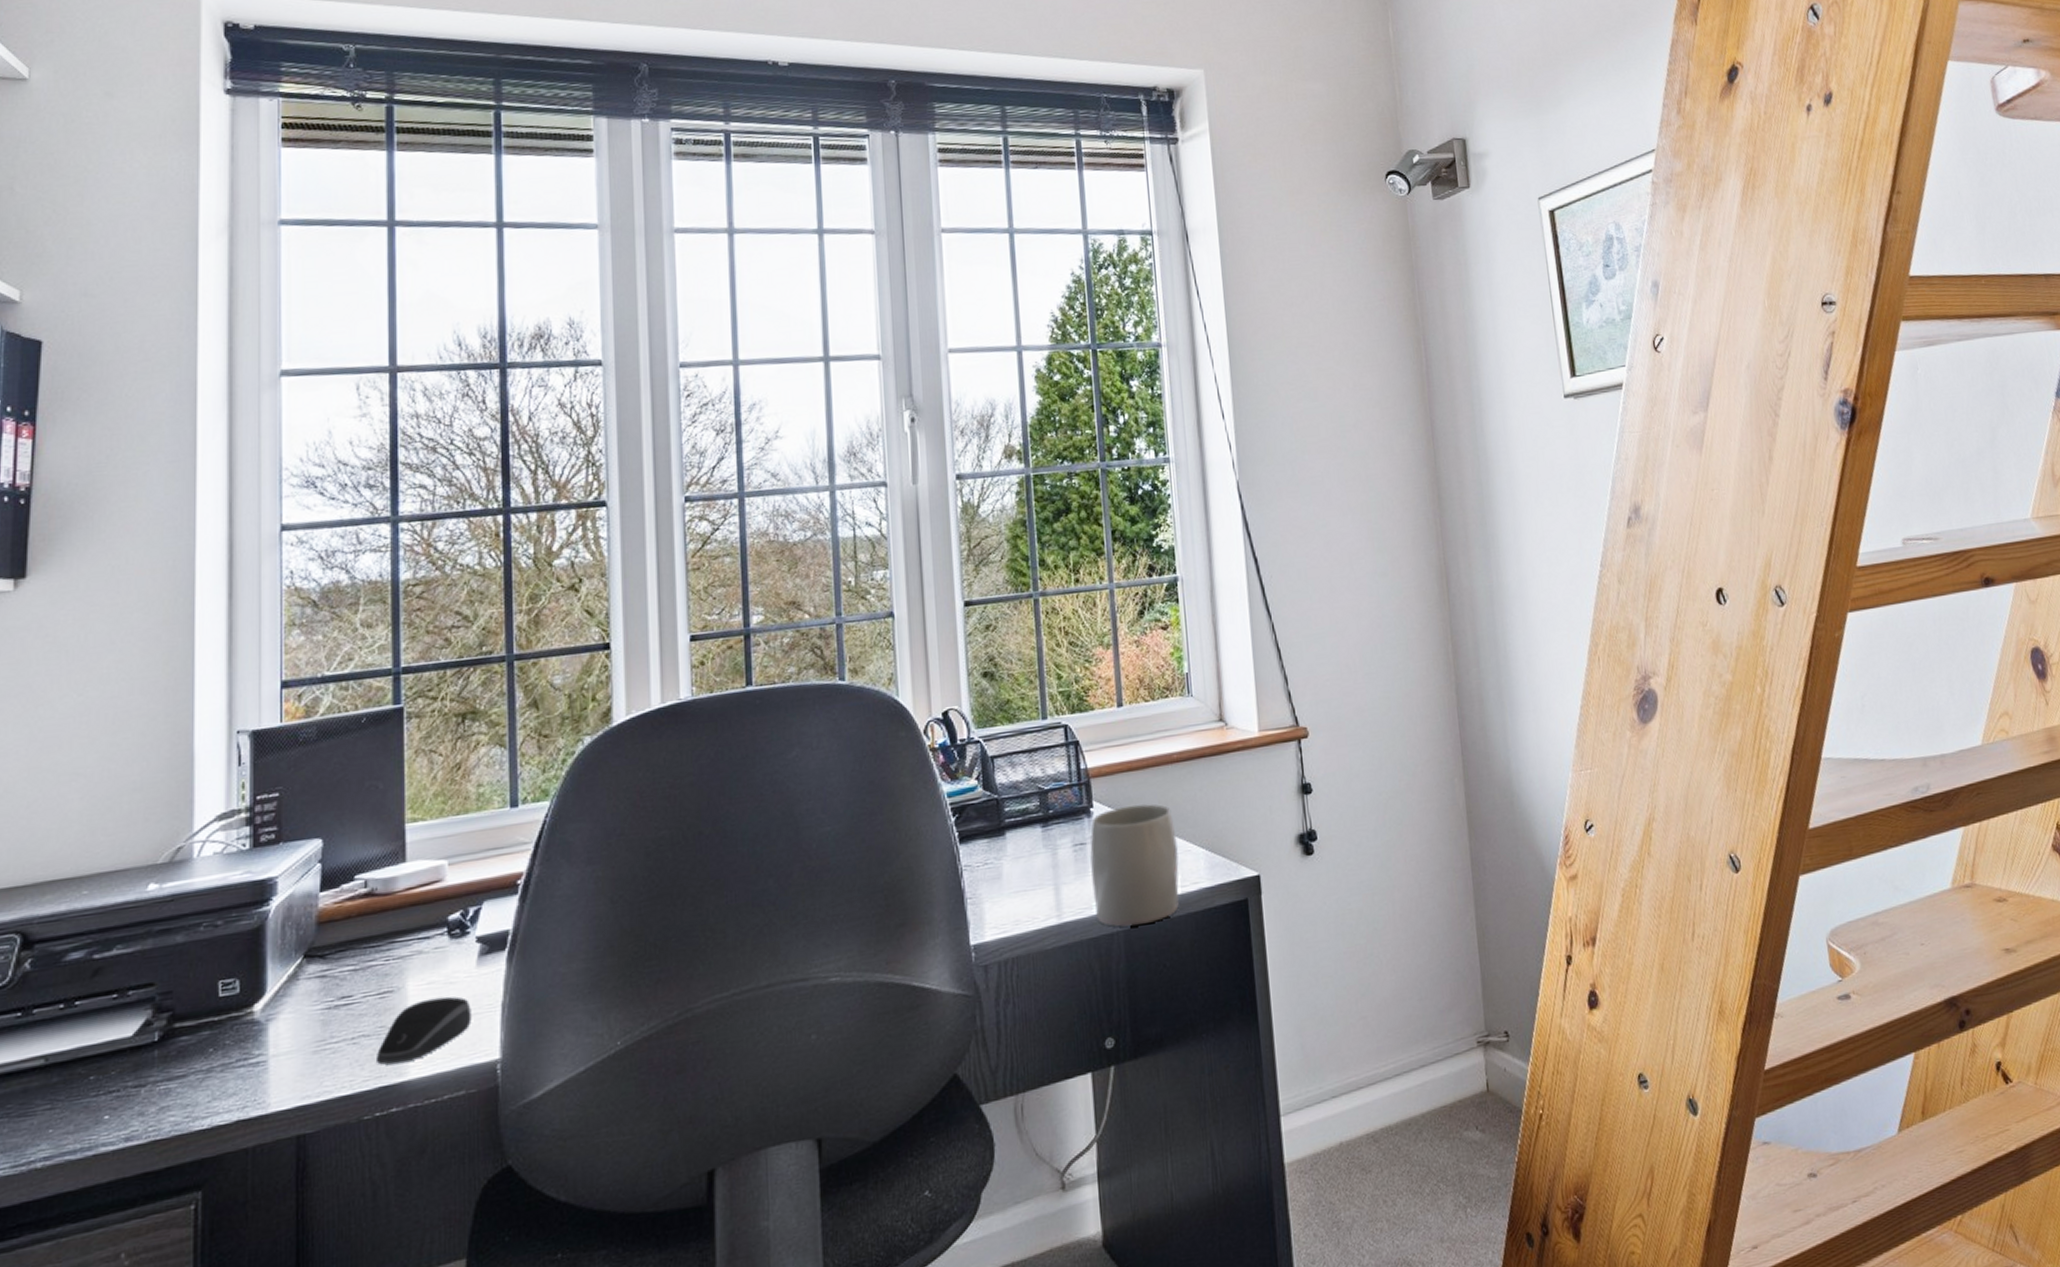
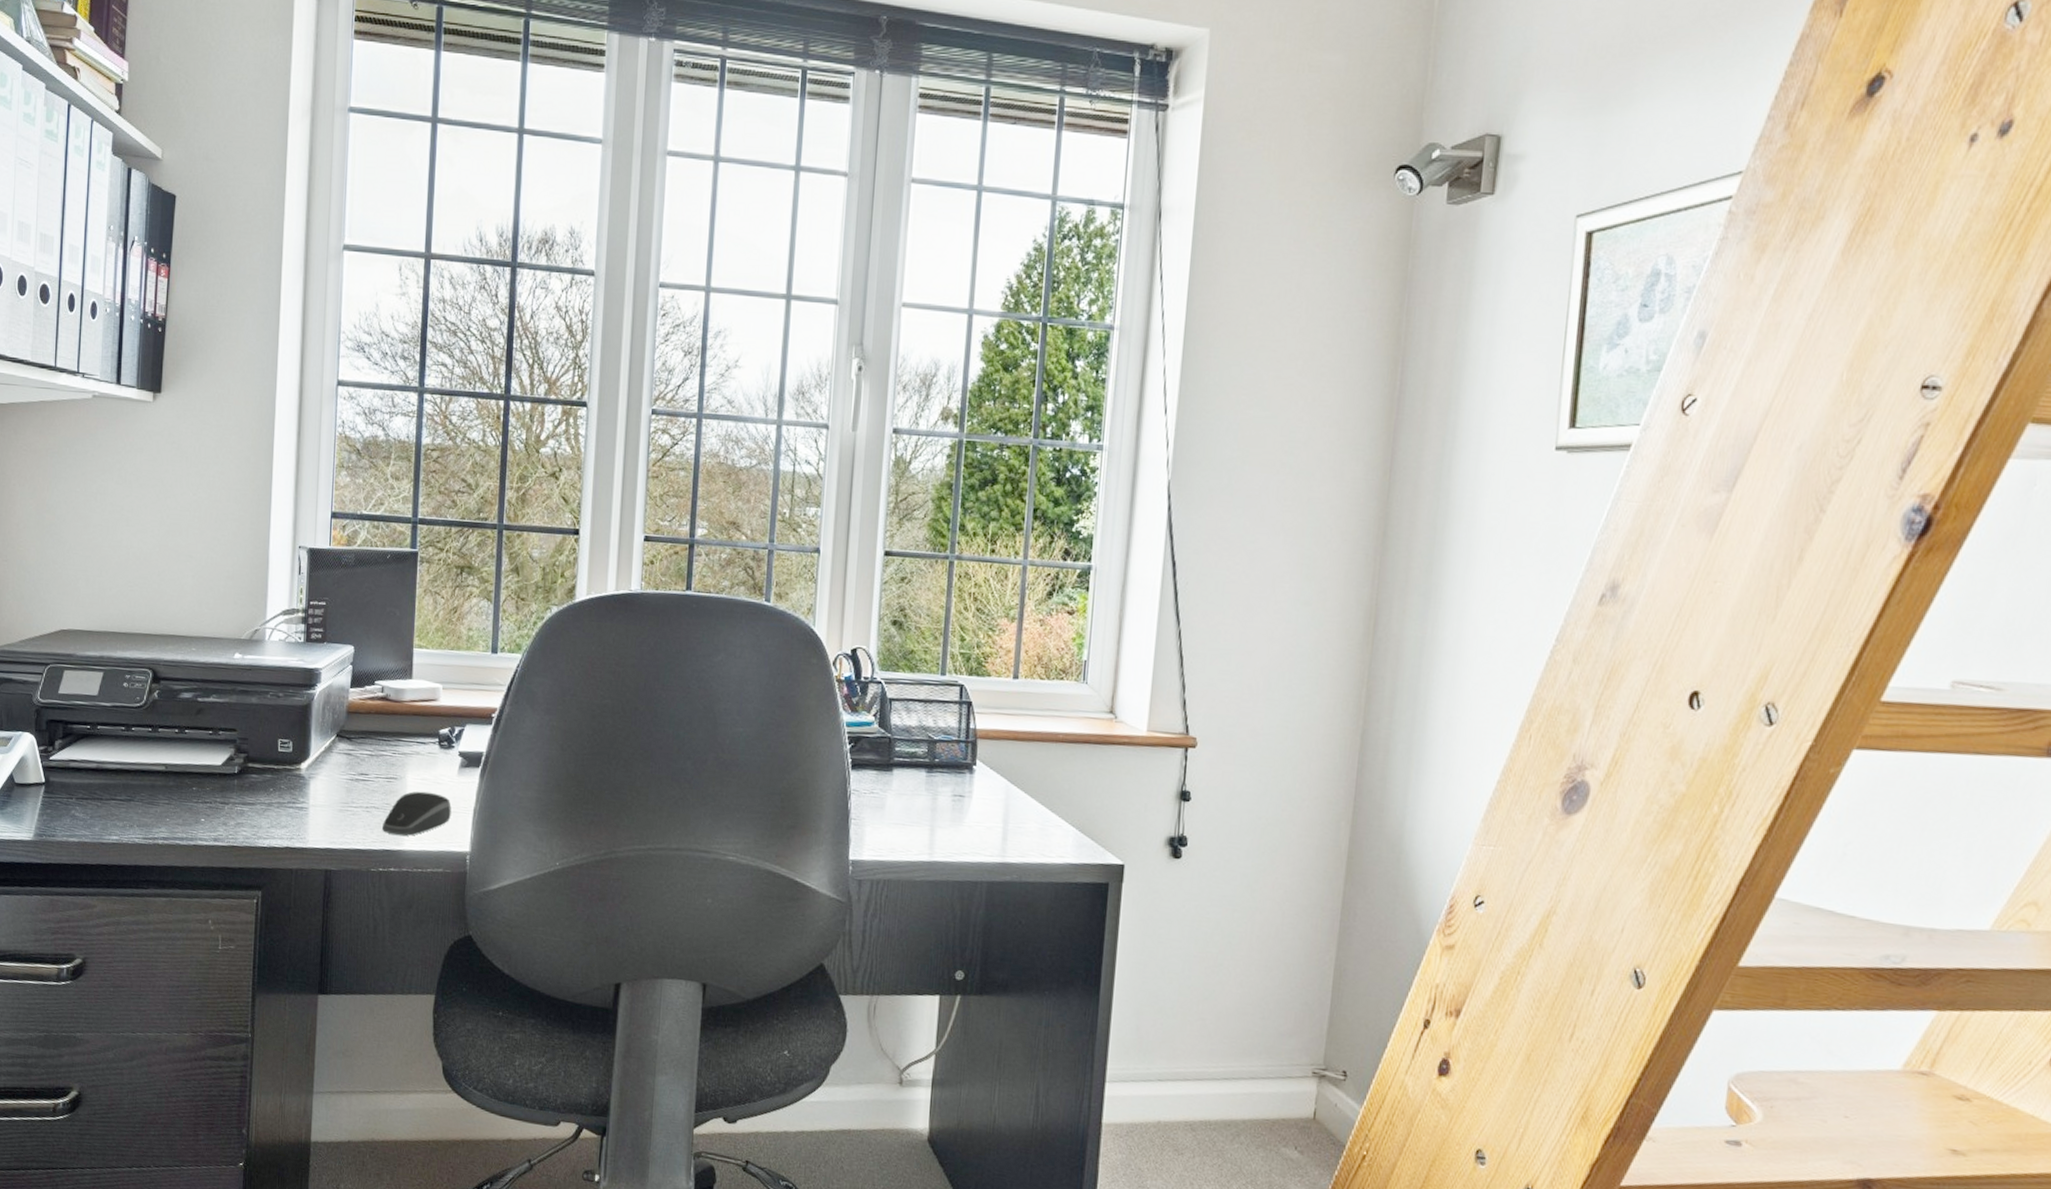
mug: present [1090,804,1179,927] -> none [964,771,1051,882]

